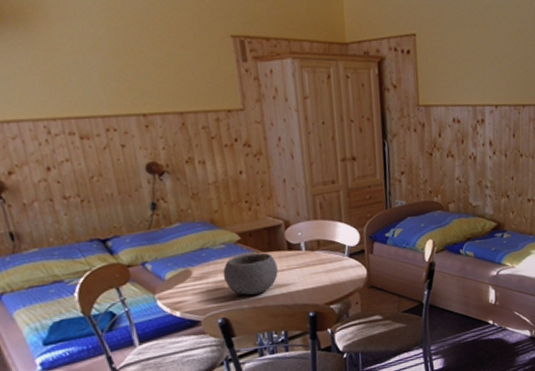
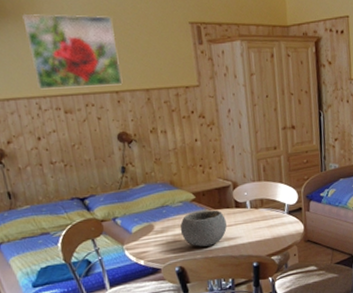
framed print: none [24,20,152,111] -> present [22,14,123,90]

